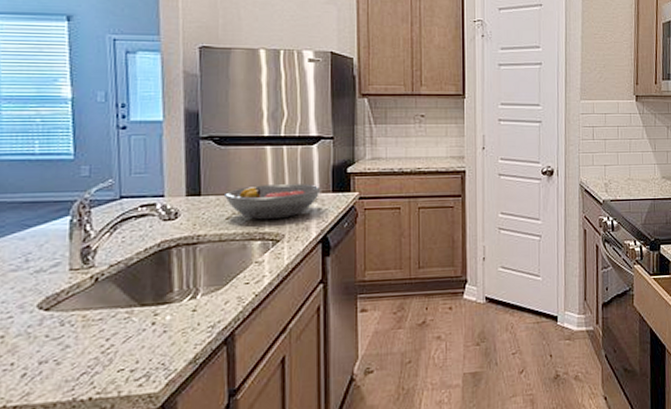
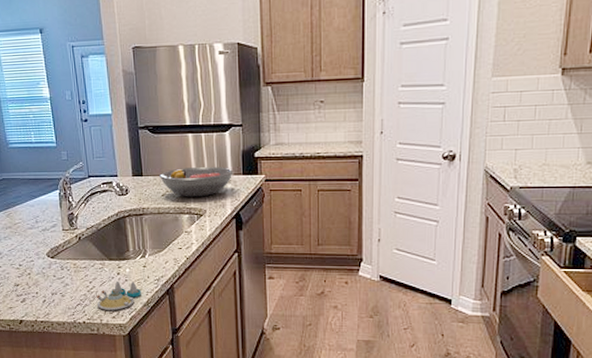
salt and pepper shaker set: none [114,332,186,377] -> present [96,280,141,310]

